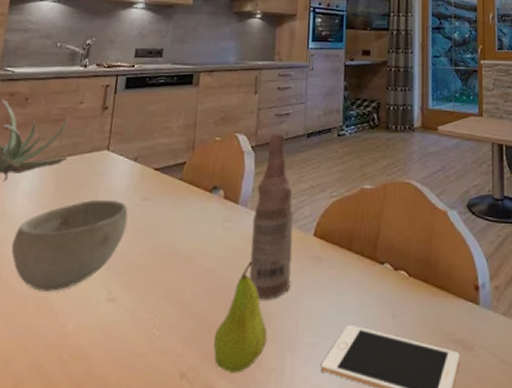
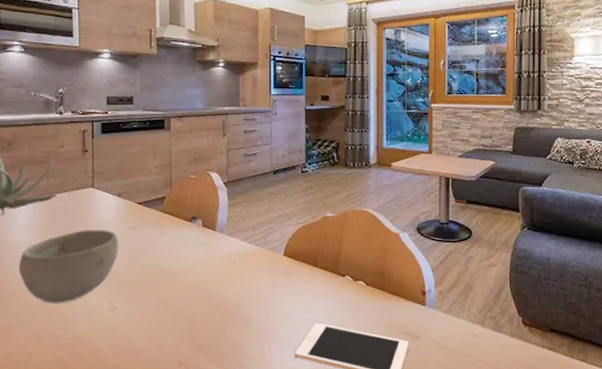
fruit: present [214,261,267,373] -> none [204,276,248,360]
bottle: present [250,132,294,300] -> none [229,170,266,306]

